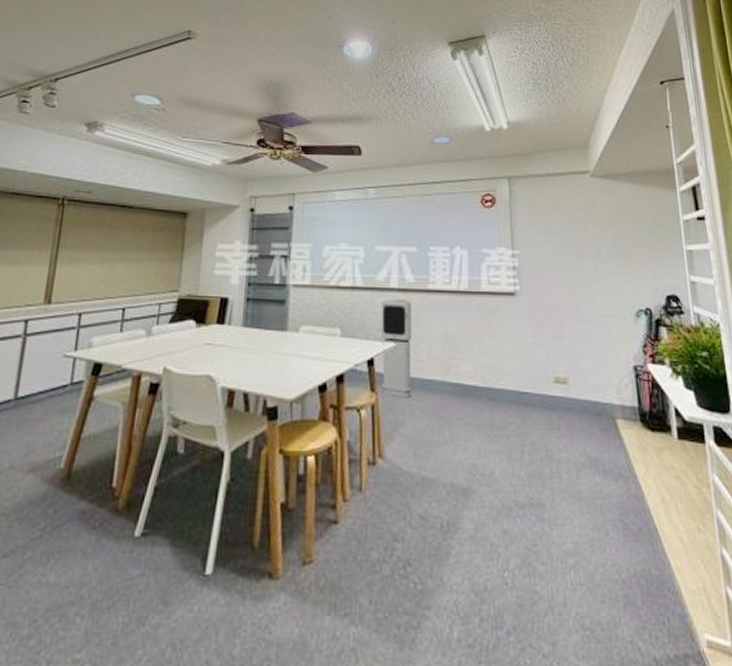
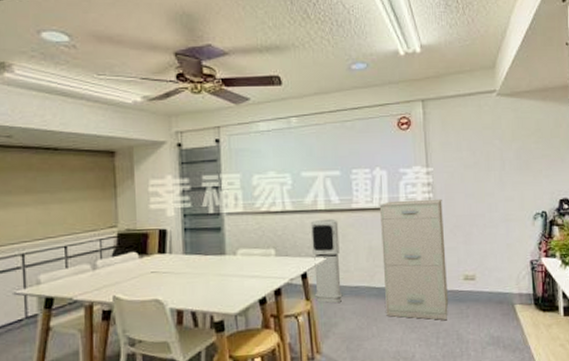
filing cabinet: none [458,284,536,430] -> present [379,198,449,320]

